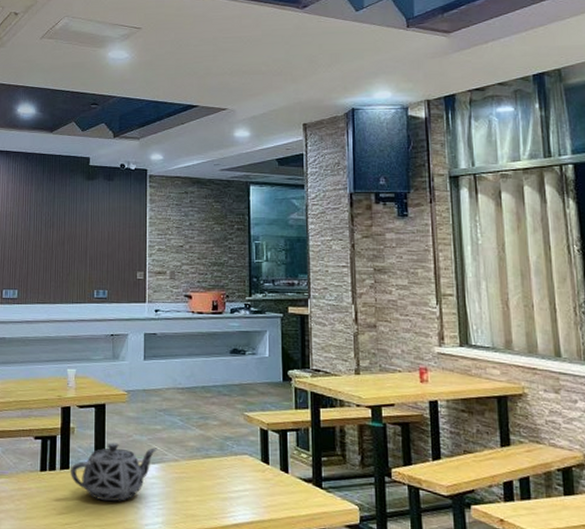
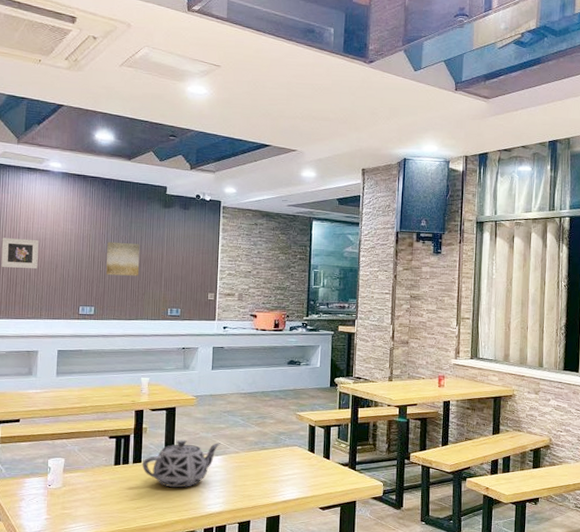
wall art: none [30,219,64,255] -> present [106,241,140,276]

